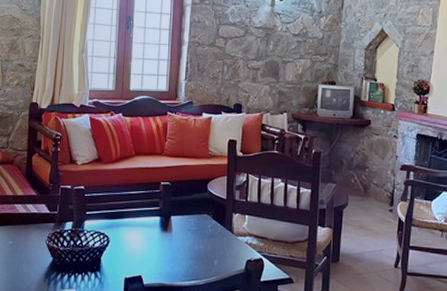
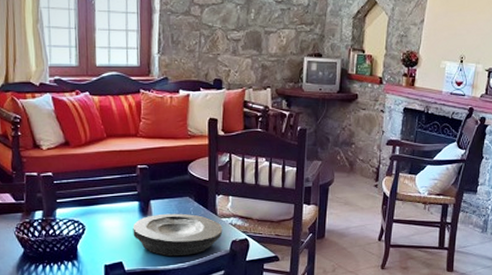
plate: none [153,229,239,273] -> present [133,213,223,257]

